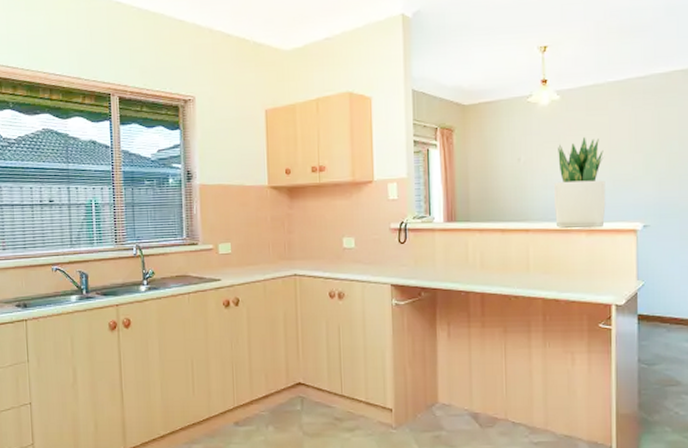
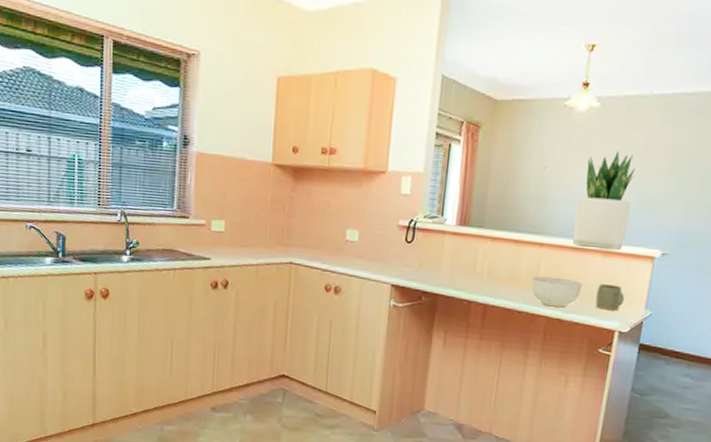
bowl: none [523,260,572,288] -> present [531,276,582,308]
mug: none [587,261,614,286] -> present [595,284,624,311]

